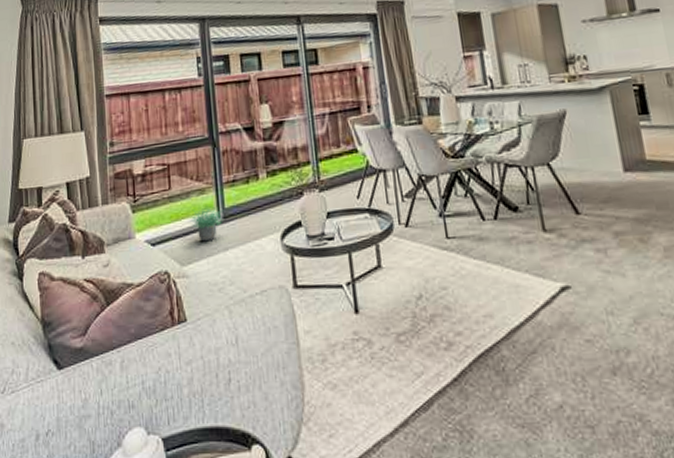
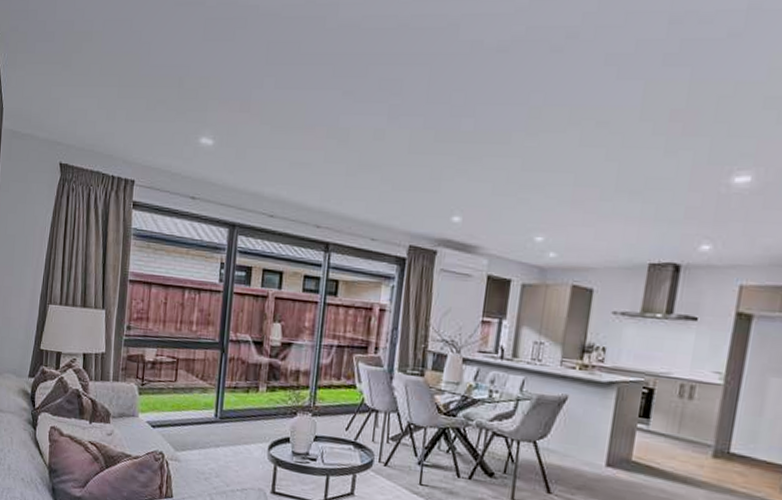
potted plant: present [188,206,223,242] -> none [188,404,220,436]

